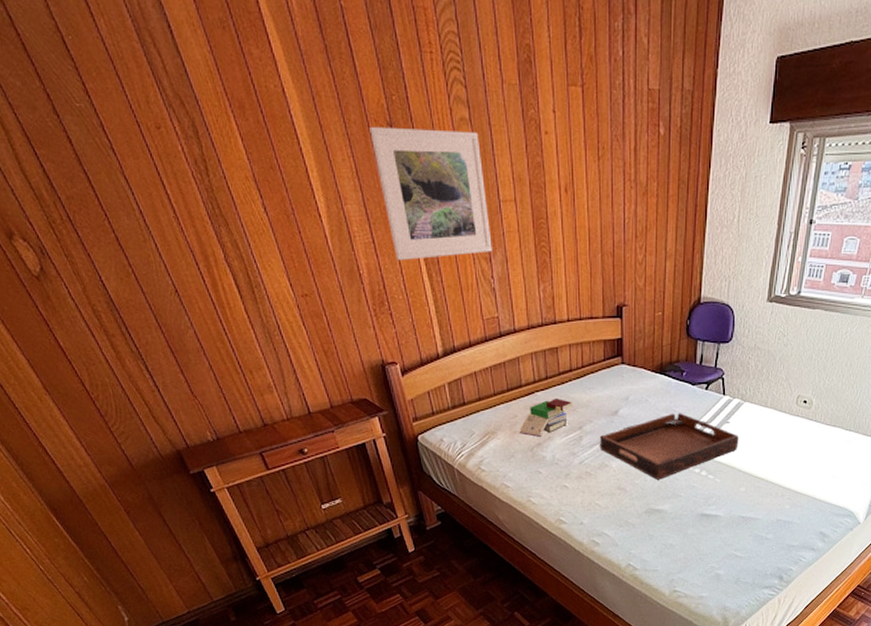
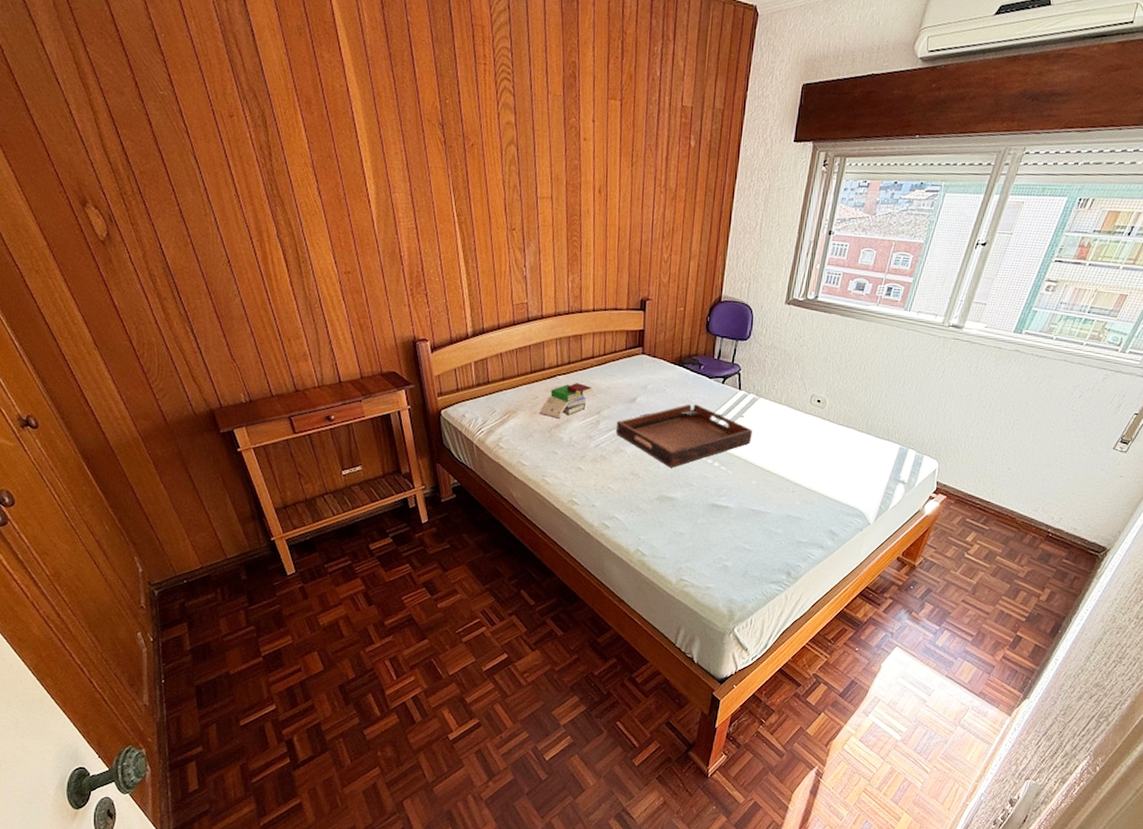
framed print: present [369,126,492,261] -> none [422,125,527,247]

